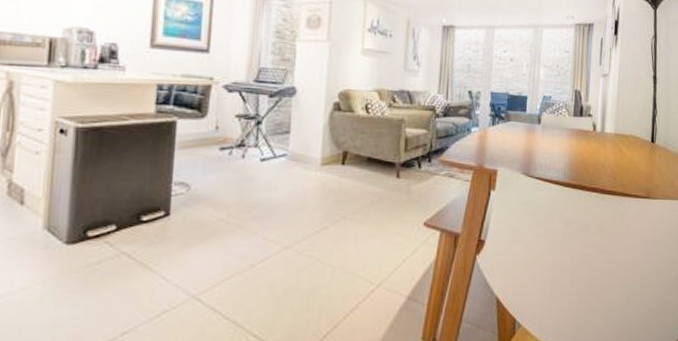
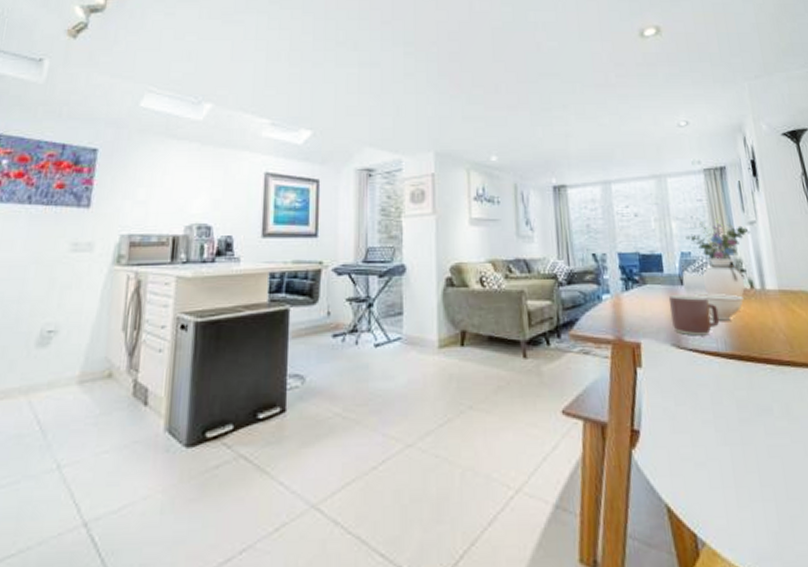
mug: none [525,132,565,167] -> present [668,295,720,336]
bowl: none [548,131,586,156] -> present [694,293,744,321]
bouquet: none [549,68,603,138] -> present [685,217,751,298]

